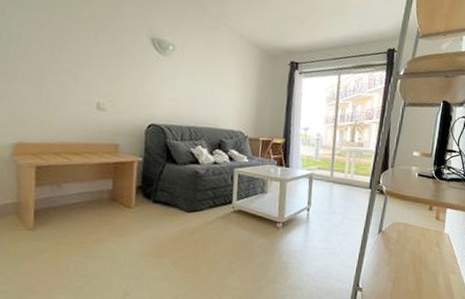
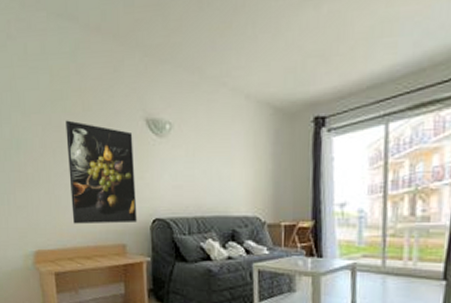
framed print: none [64,24,137,125] -> present [65,120,137,224]

